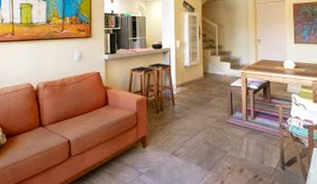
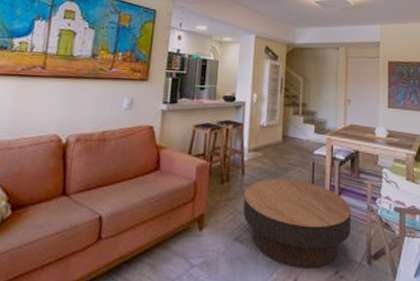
coffee table: none [176,106,266,174] -> present [243,178,351,268]

